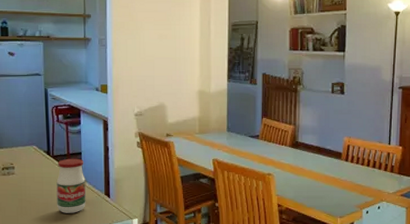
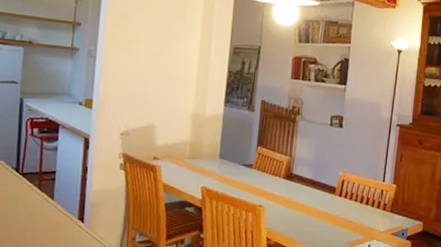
jar: present [56,158,86,213] -> none [21,177,58,239]

